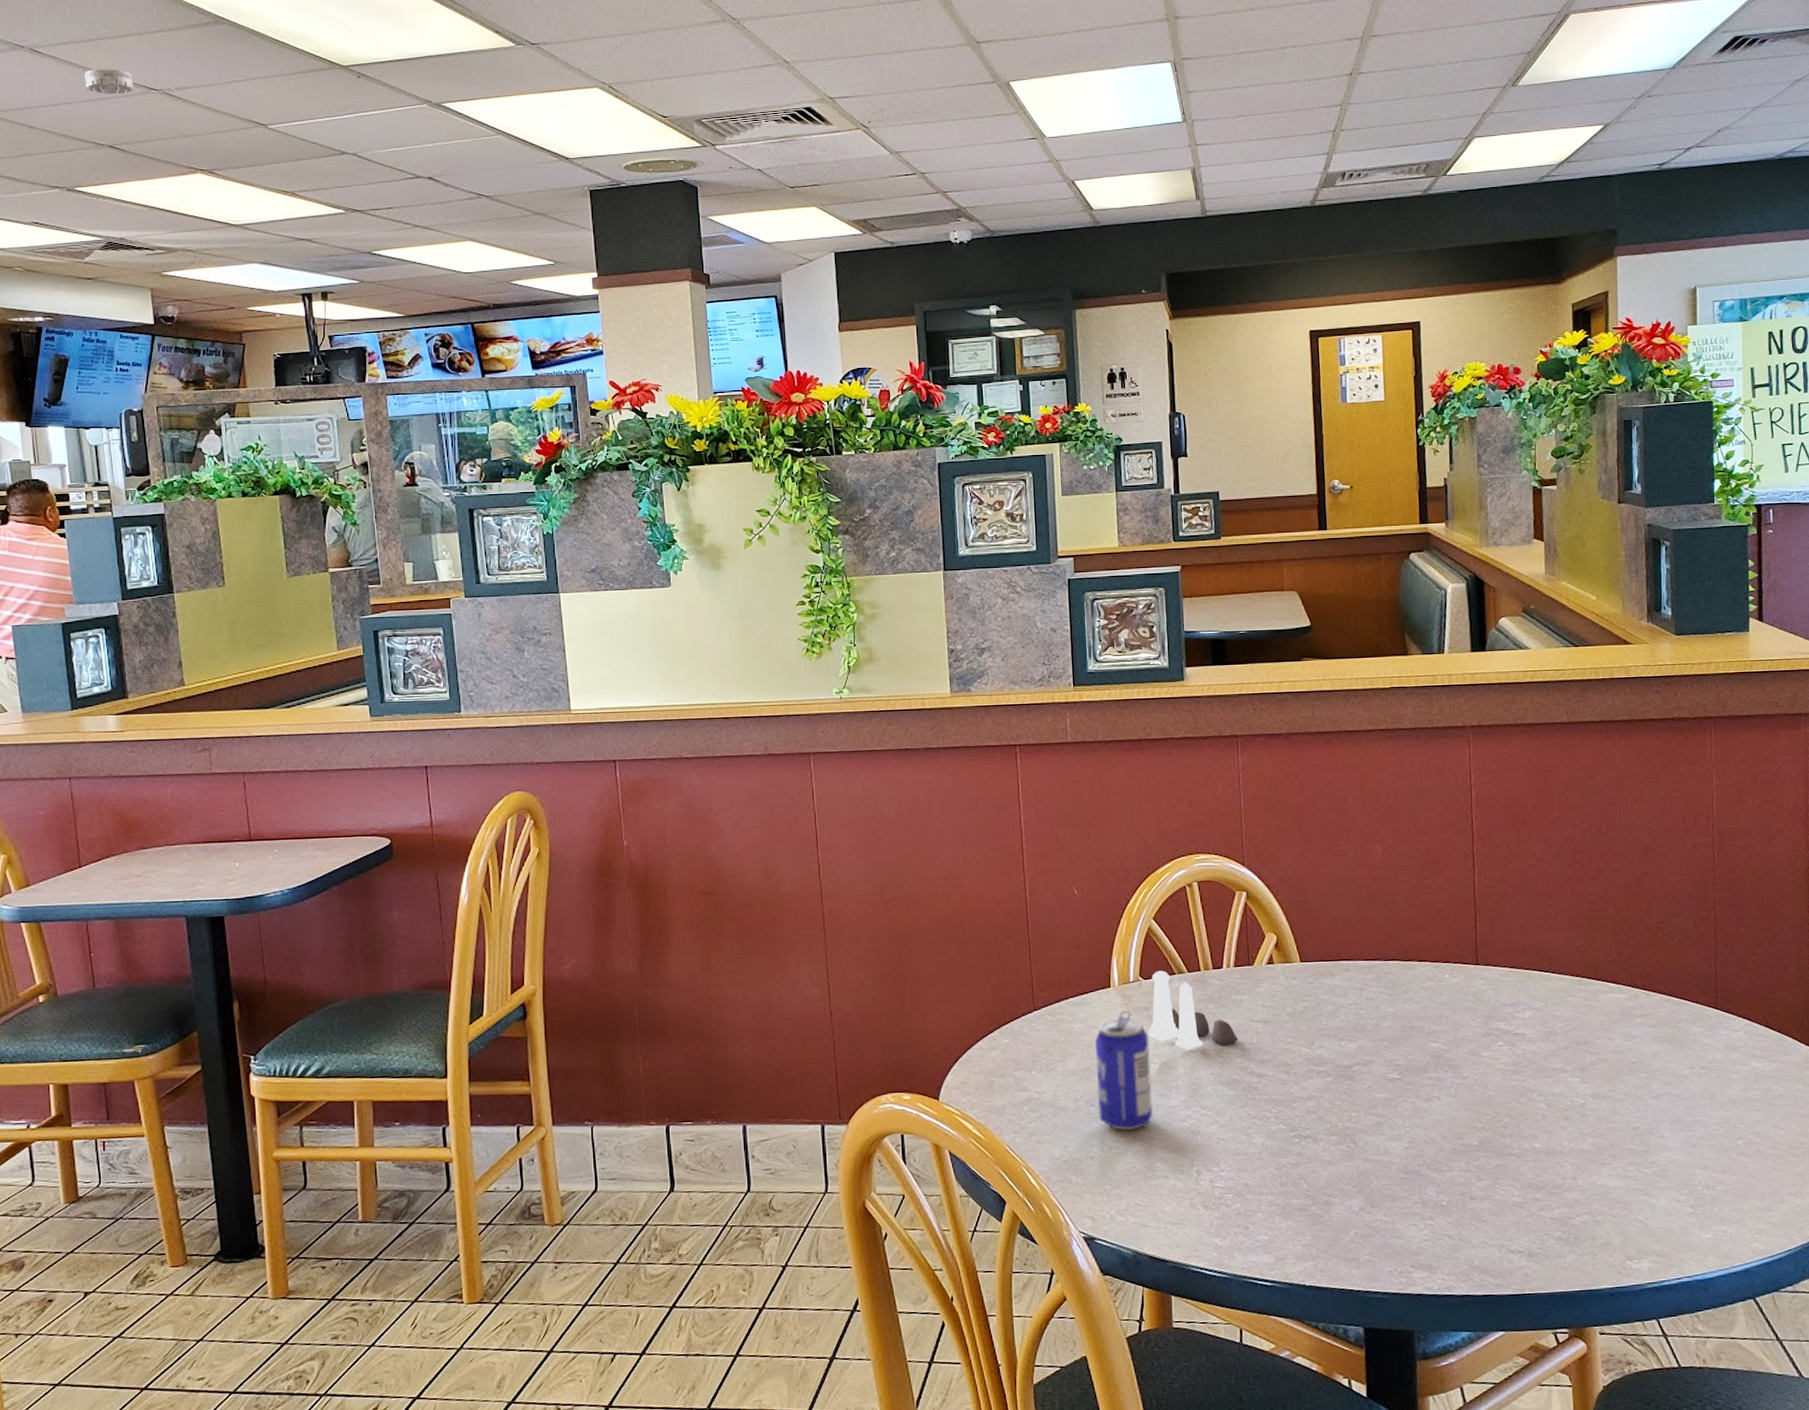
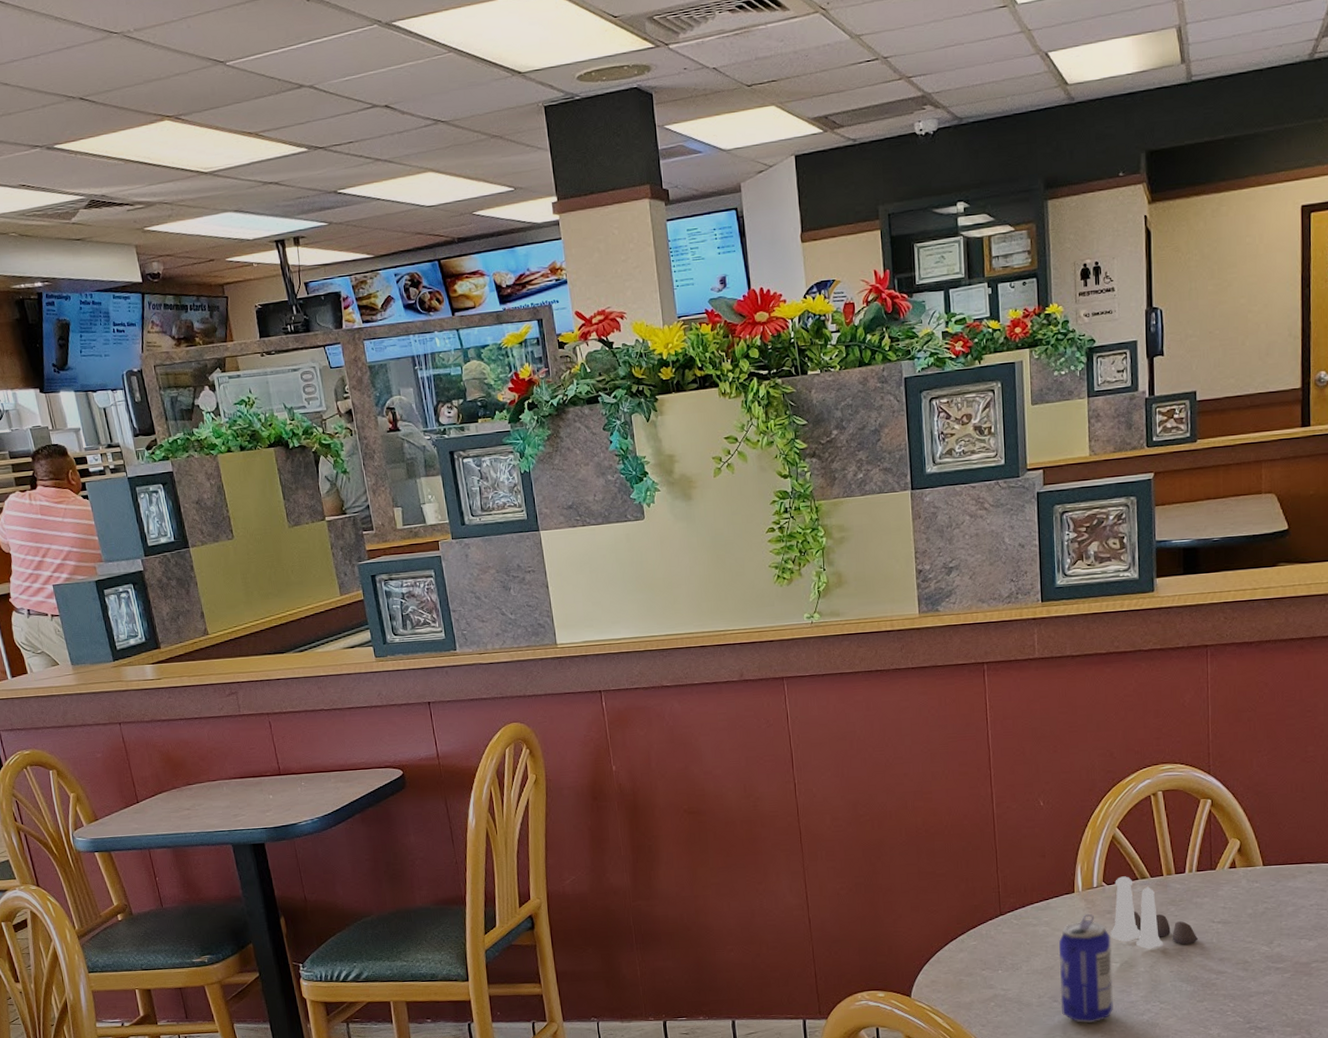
smoke detector: present [85,68,133,94] -> none [48,13,95,43]

